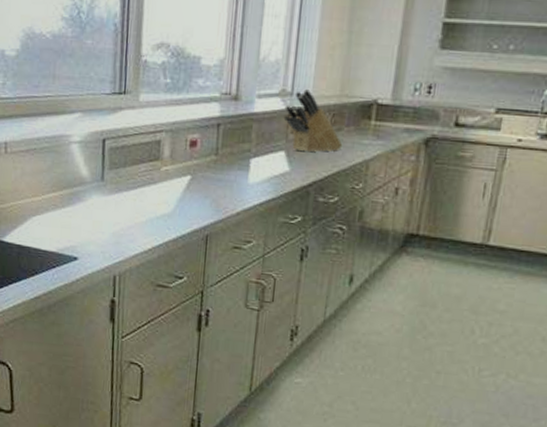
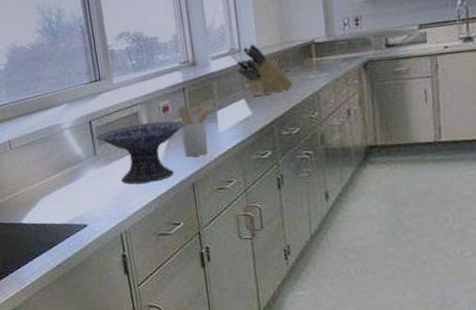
decorative bowl: none [106,154,213,225] -> present [95,120,186,185]
utensil holder: none [204,144,249,206] -> present [178,104,214,157]

